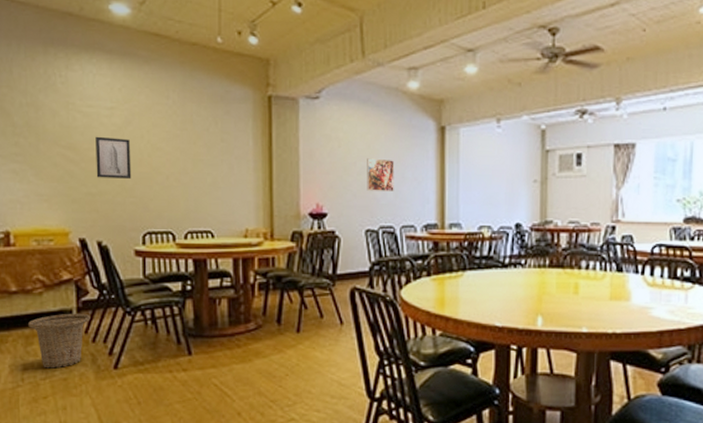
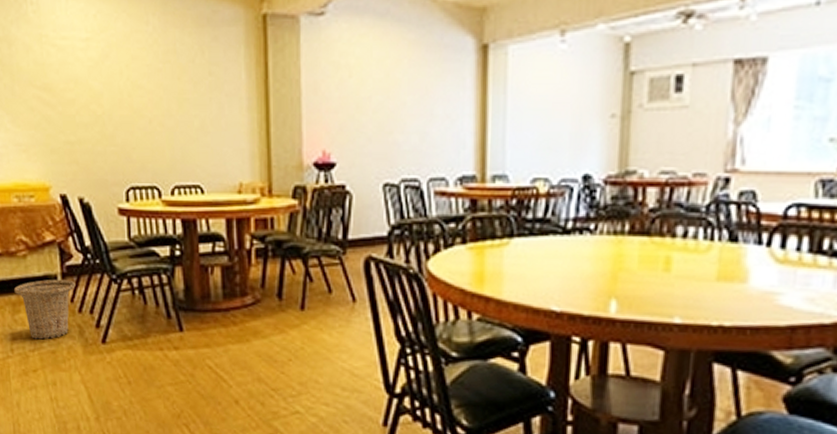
wall art: present [95,136,132,179] -> none [71,74,112,123]
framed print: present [367,158,394,191] -> none [385,90,420,133]

